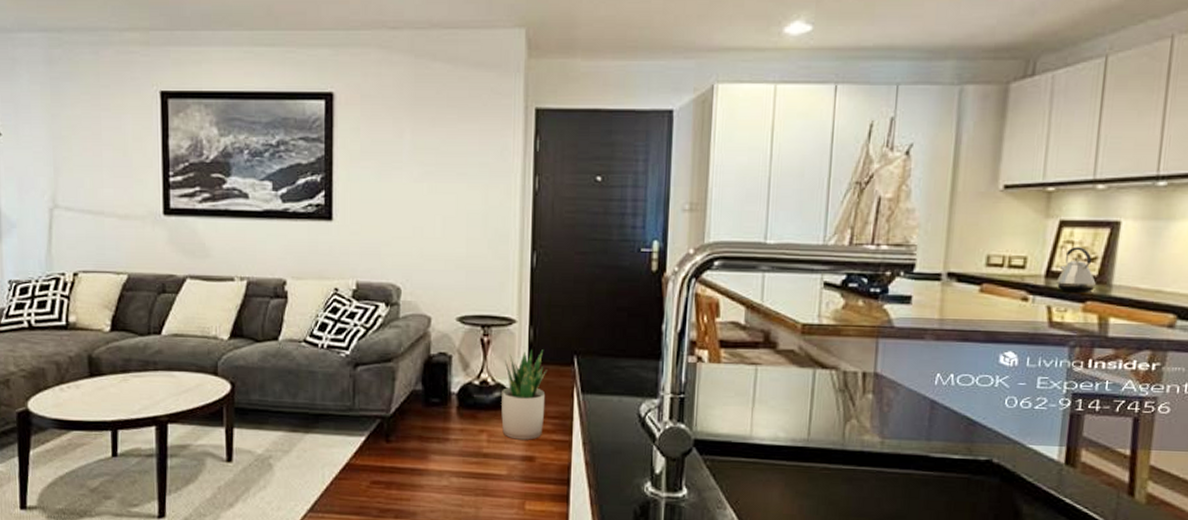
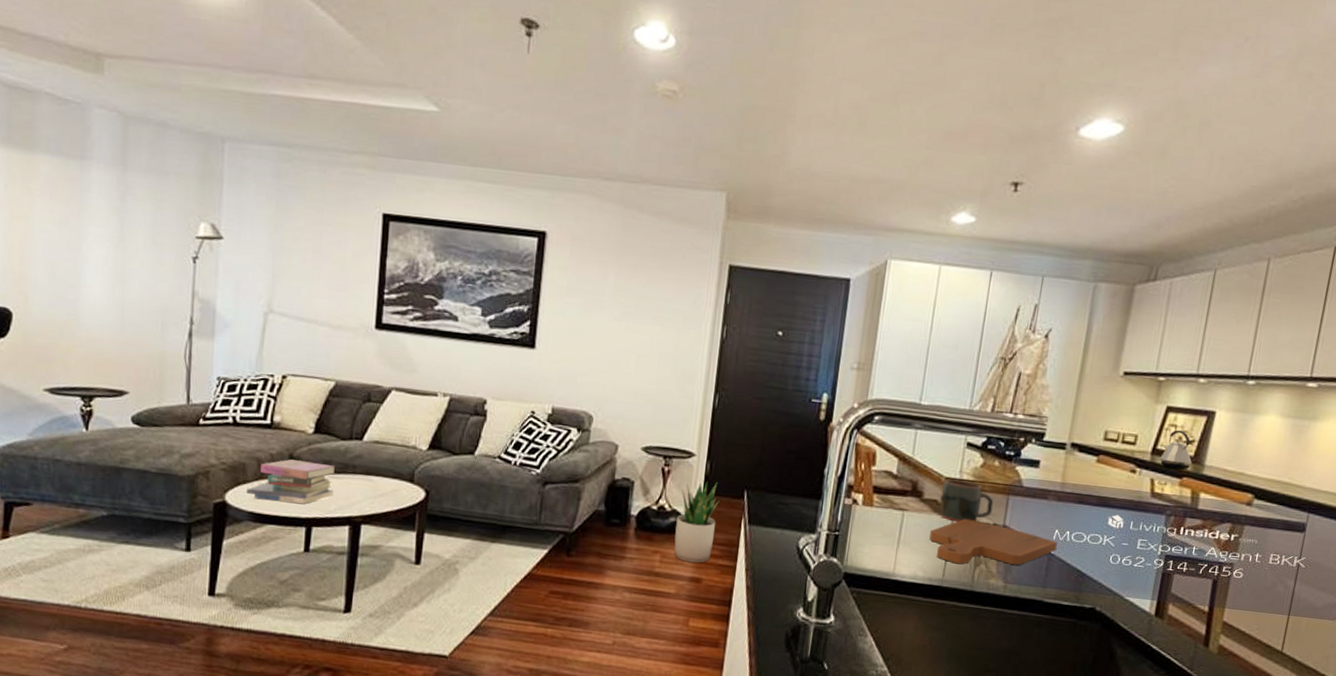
books: none [48,361,136,407] -> present [246,459,336,505]
cutting board: none [789,368,941,421] -> present [929,518,1058,565]
mug: none [798,324,861,374] -> present [940,478,994,523]

